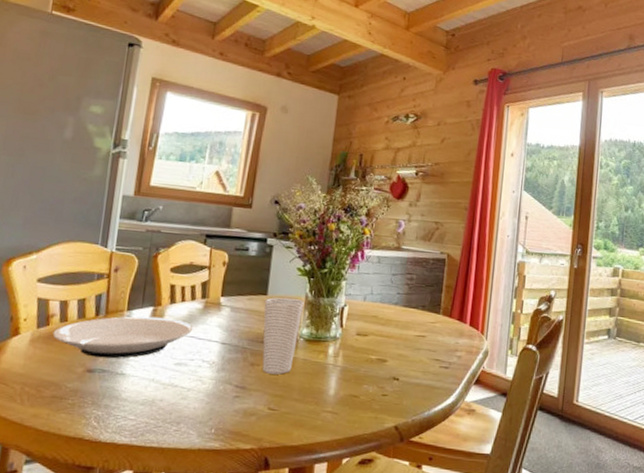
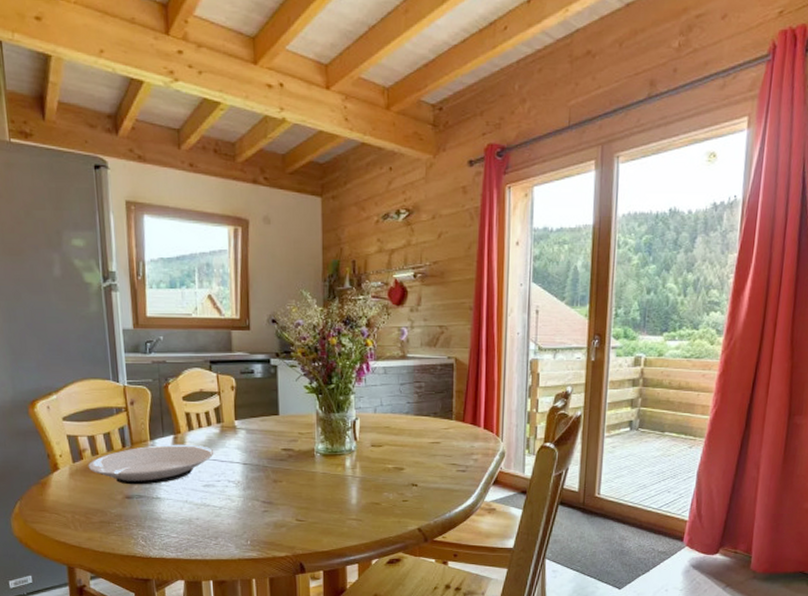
cup: present [262,297,305,375] -> none [277,415,316,489]

